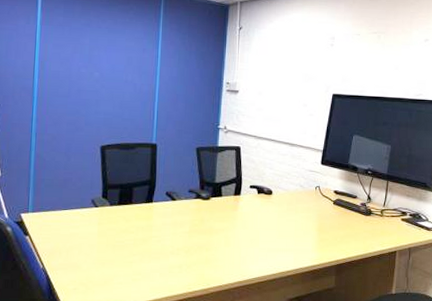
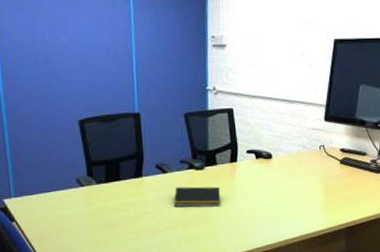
notepad: none [179,214,223,236] -> present [174,186,221,207]

